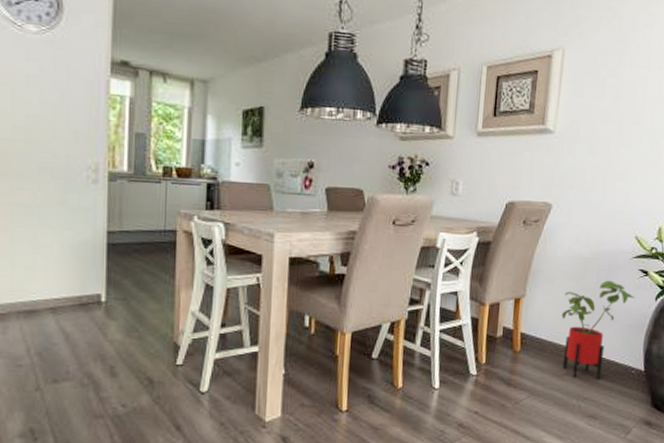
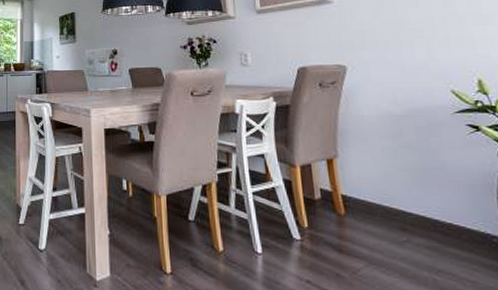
house plant: present [562,280,635,380] -> none [383,137,471,249]

